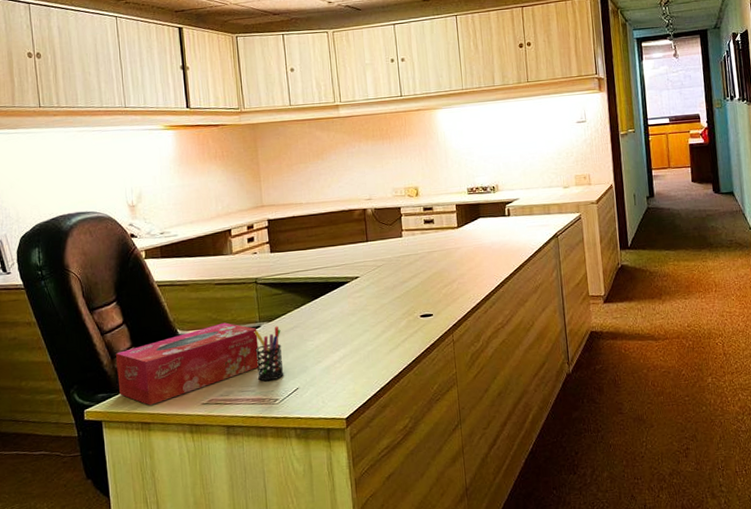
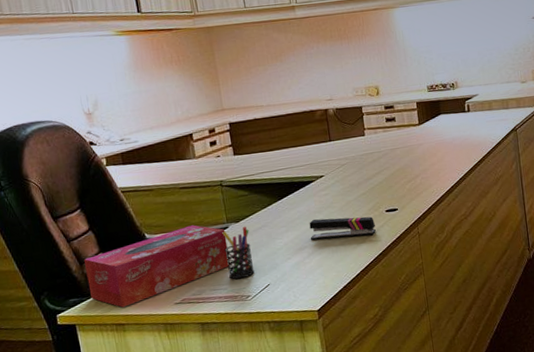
stapler: none [342,321,409,344] -> present [309,216,376,241]

